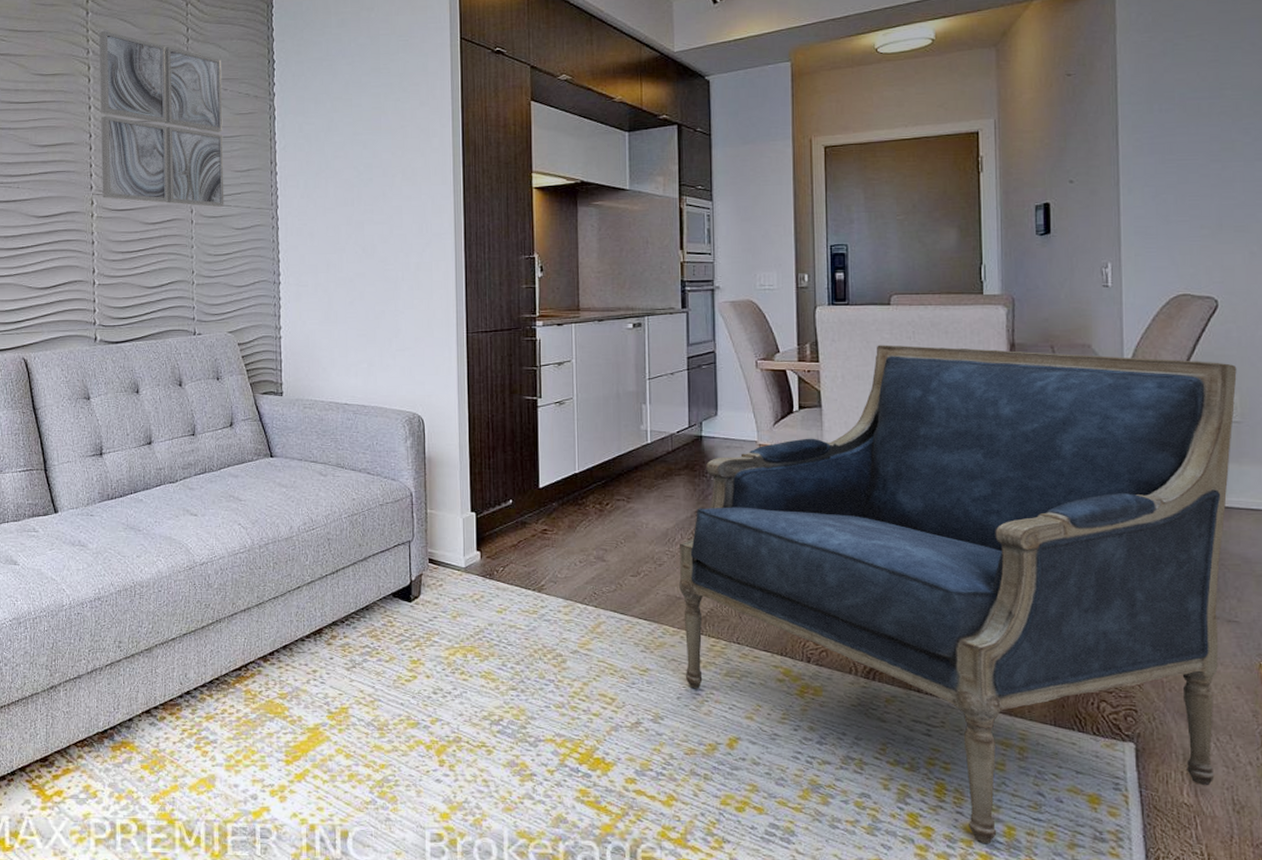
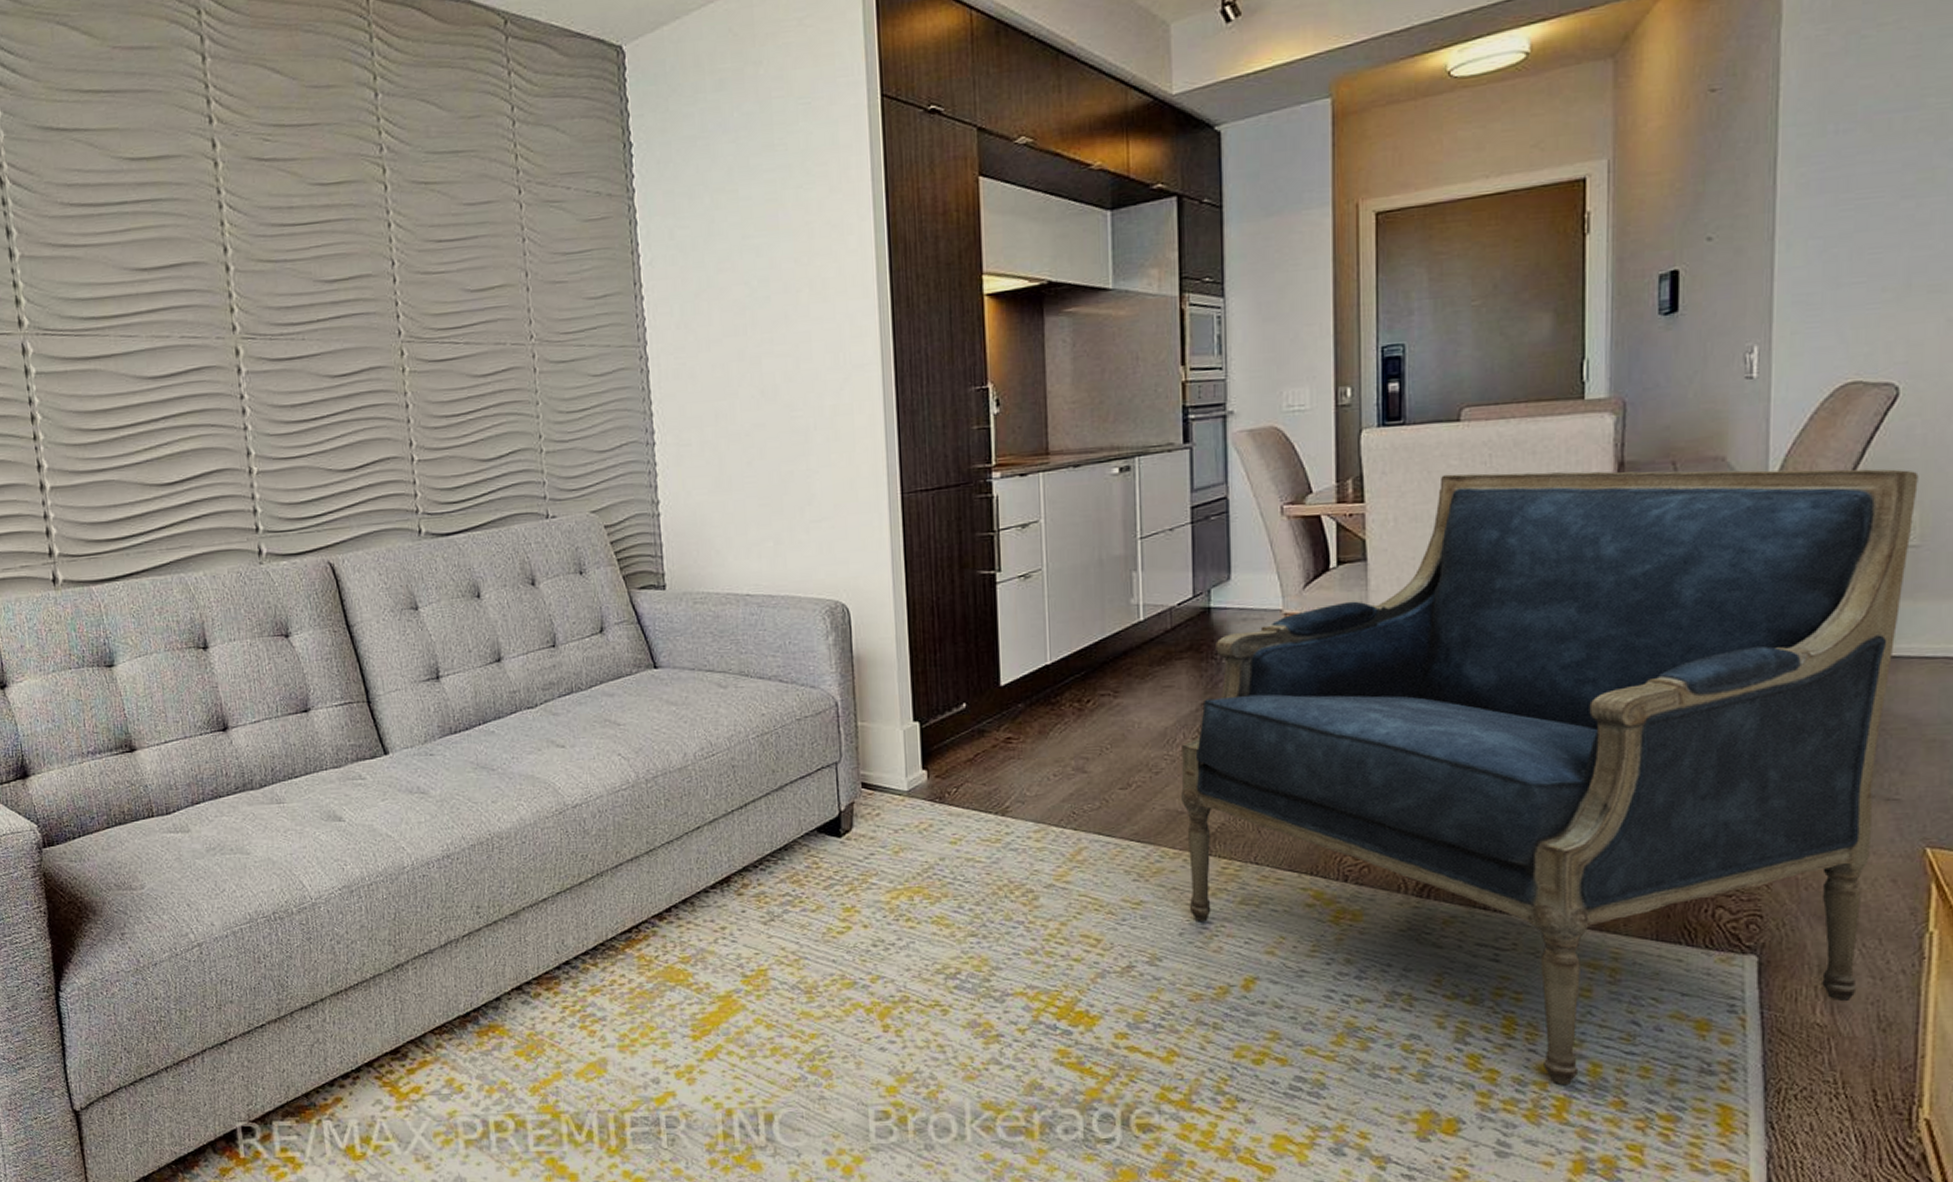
wall art: present [99,30,225,207] -> none [394,117,576,349]

